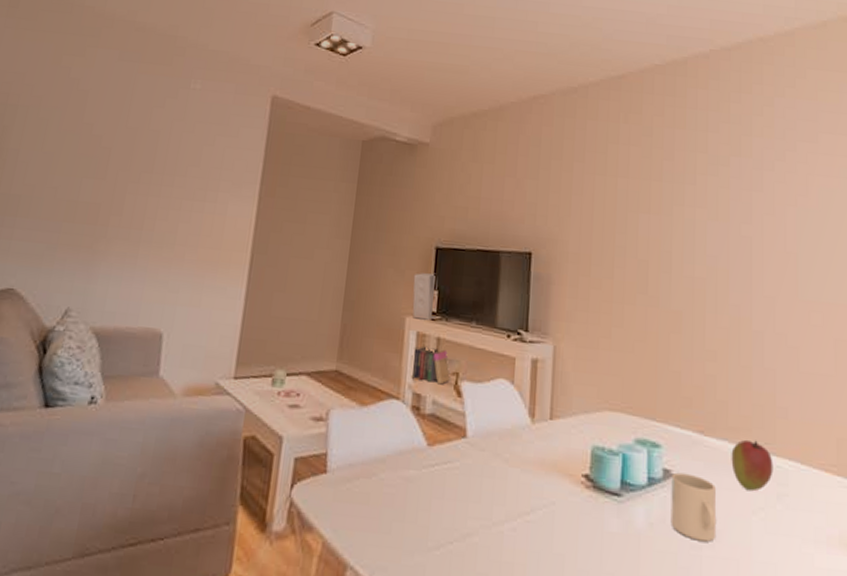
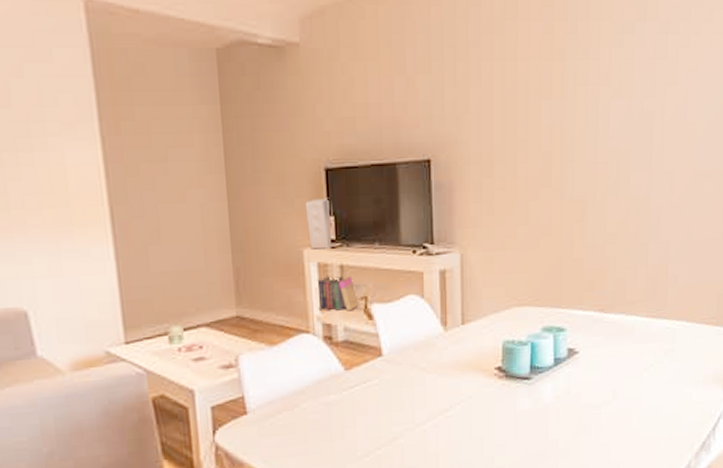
cup: present [670,472,717,542] -> none [574,348,614,402]
fruit: present [731,439,773,491] -> none [627,309,663,352]

